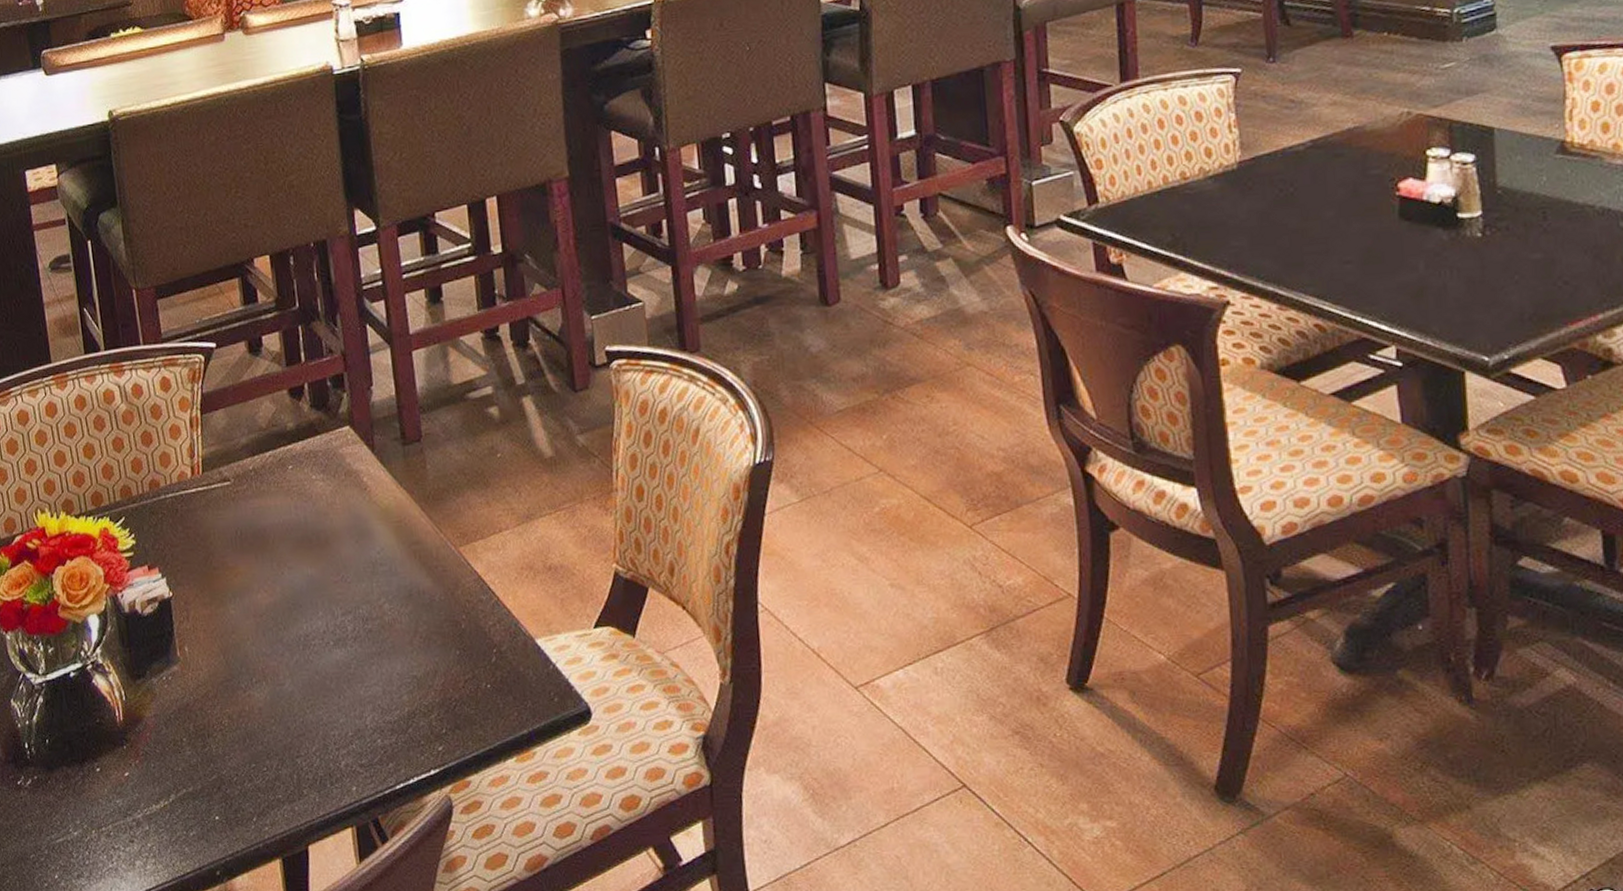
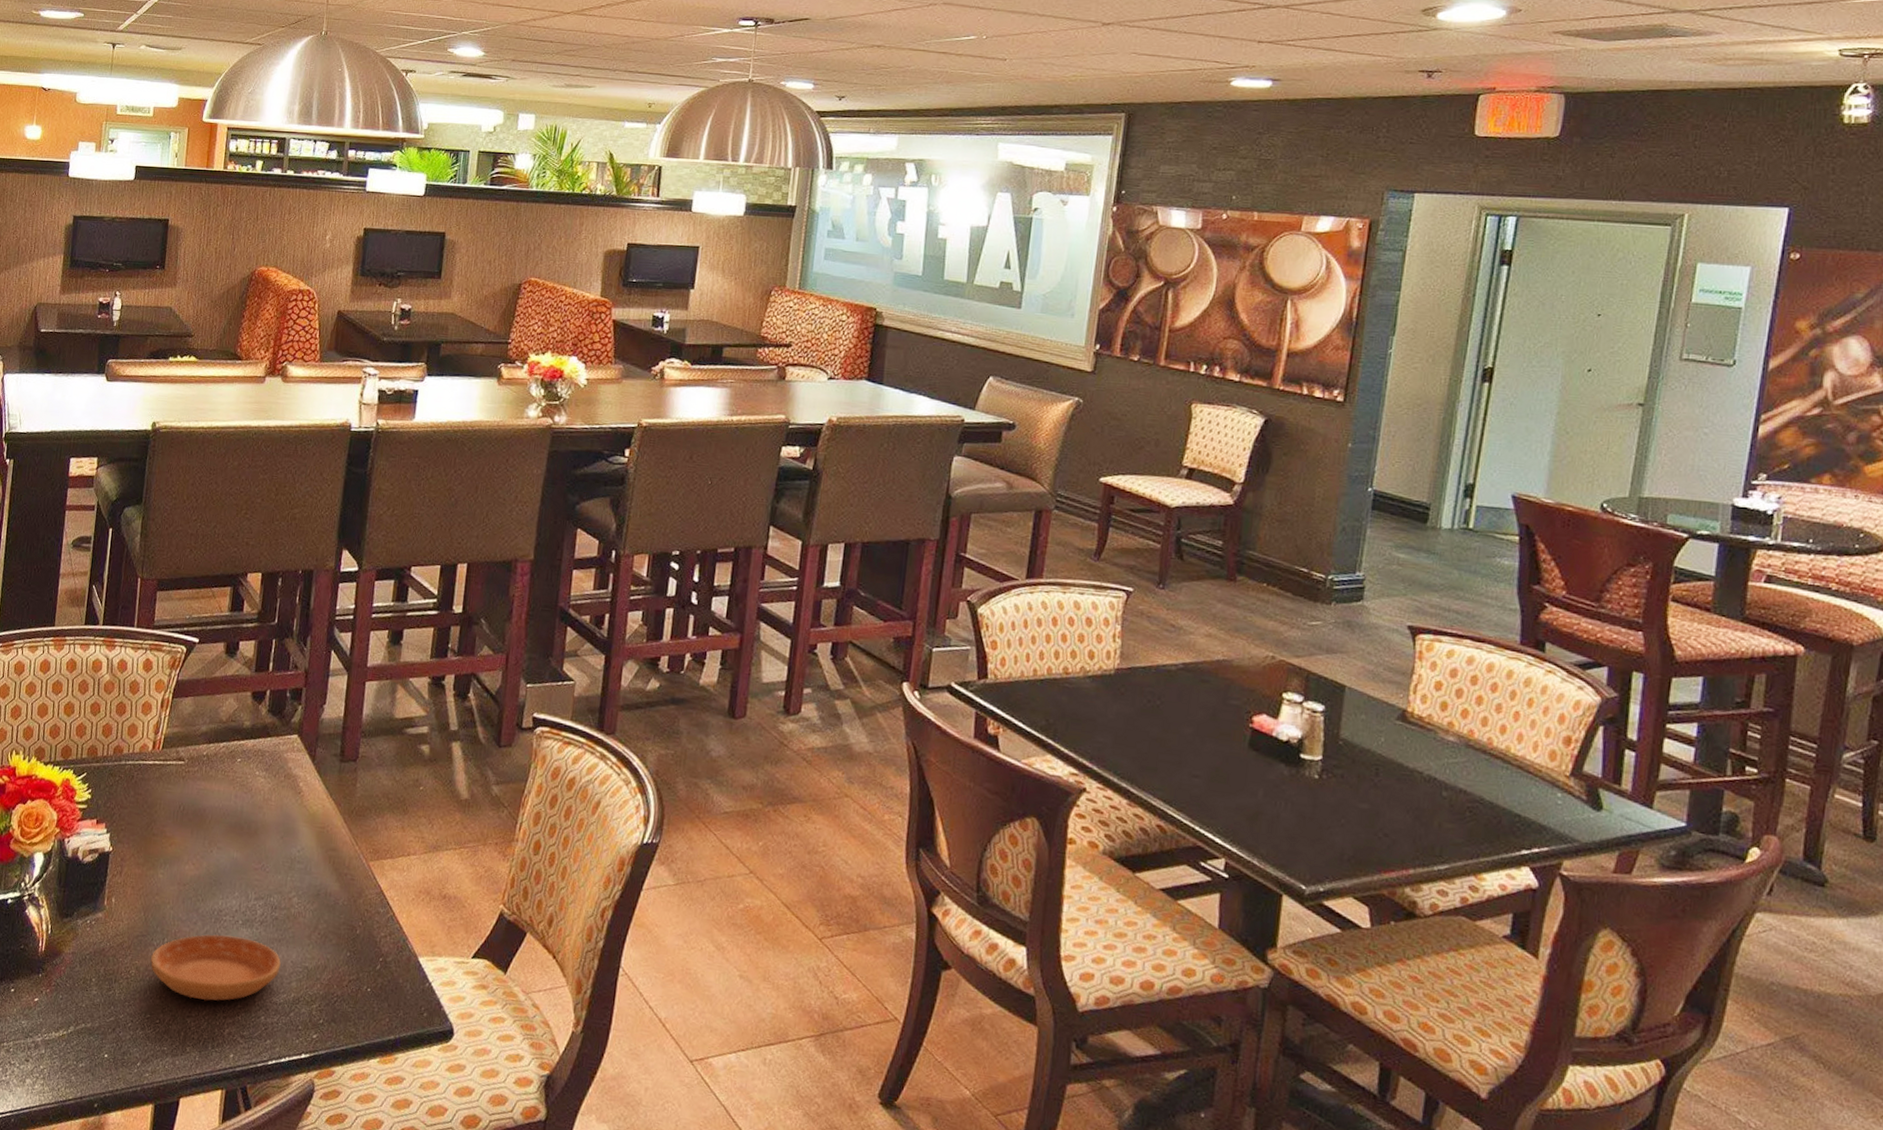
saucer: none [242,659,387,737] -> present [150,934,281,1001]

